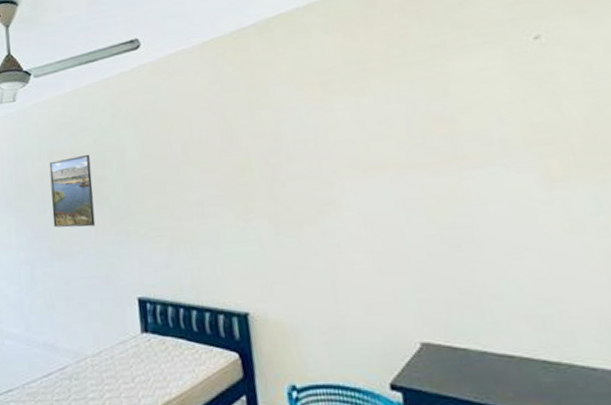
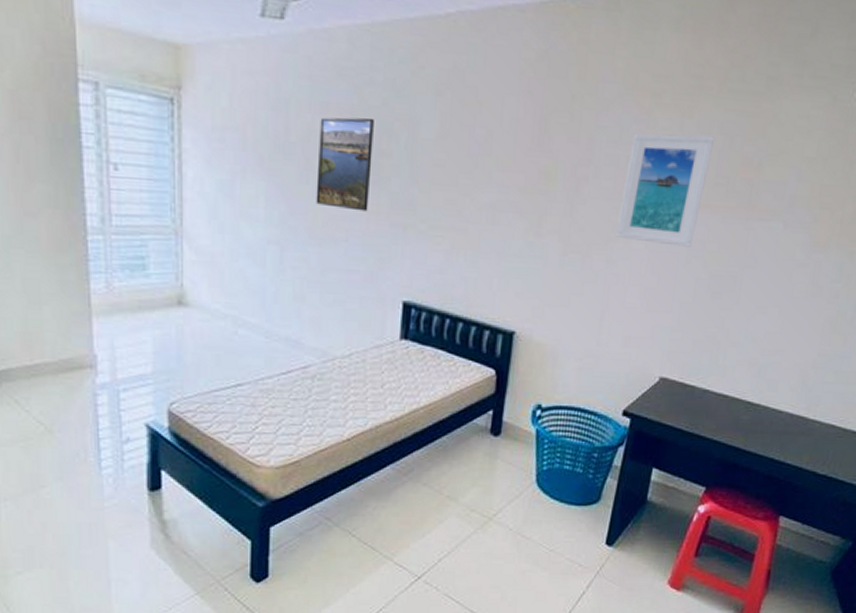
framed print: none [314,105,408,210] -> present [615,133,714,247]

